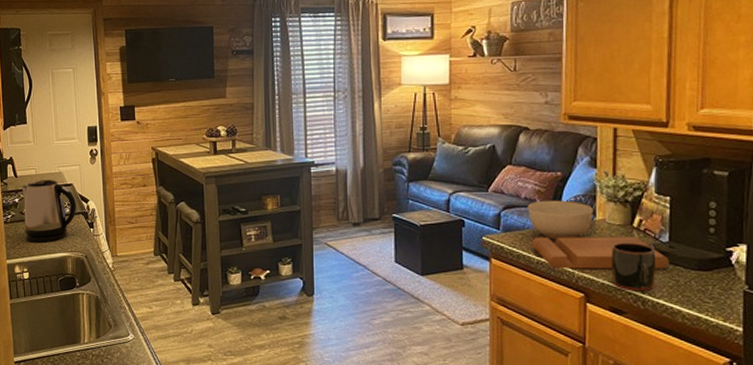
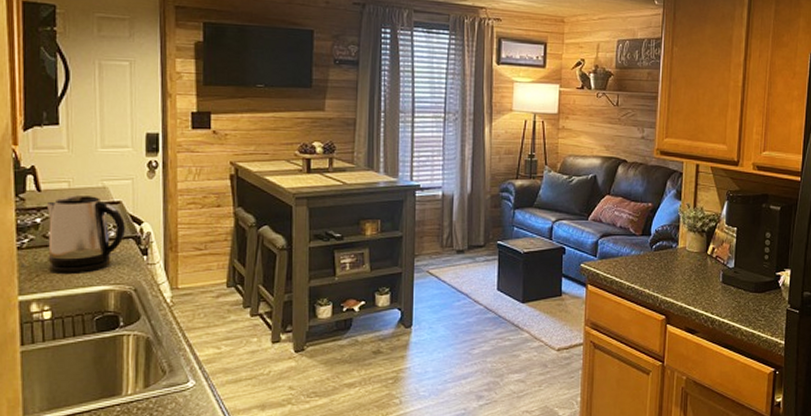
bowl: present [527,200,593,239] -> none [622,229,676,266]
cutting board: present [531,236,670,270] -> none [623,263,734,293]
mug: present [610,243,657,290] -> none [688,269,724,311]

